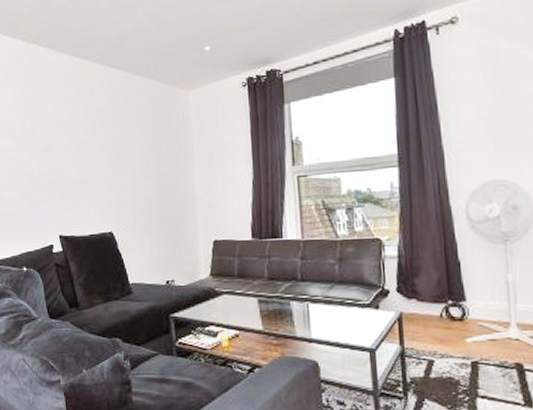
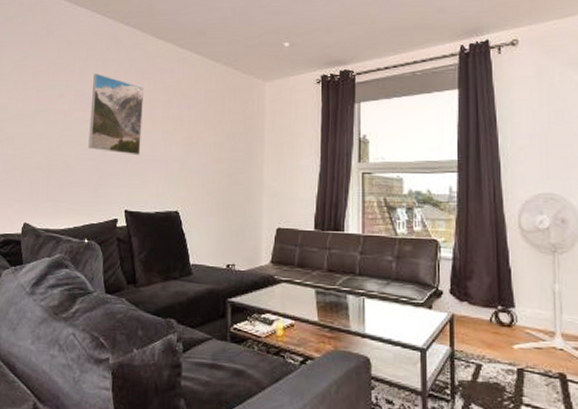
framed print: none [13,99,69,180] -> present [88,73,144,155]

